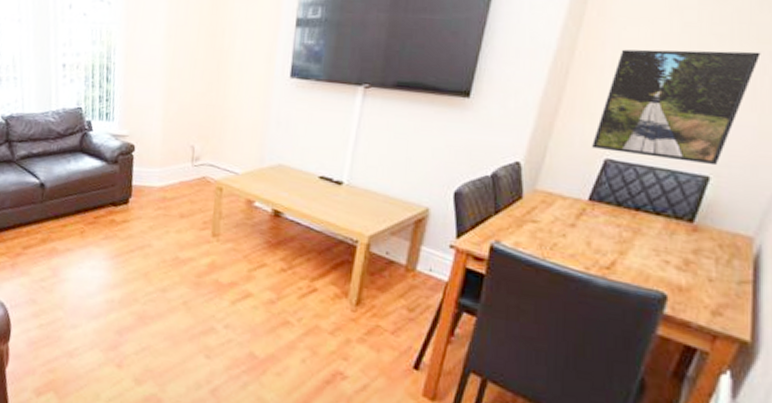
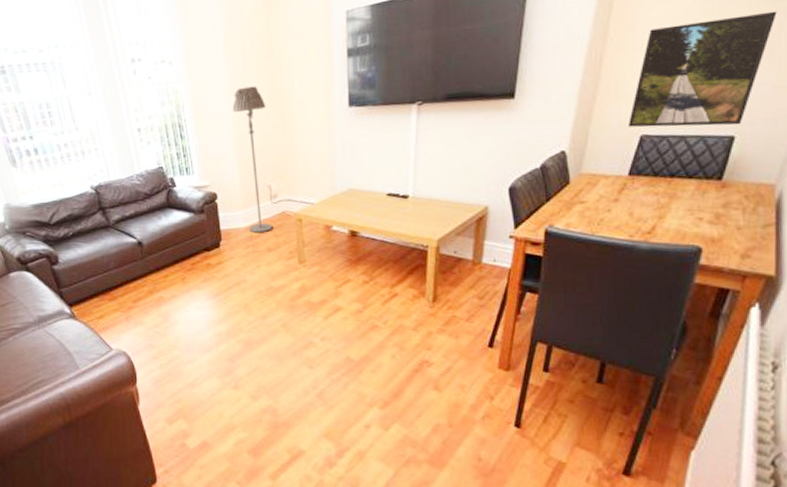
floor lamp: none [162,39,203,196] -> present [232,86,273,234]

